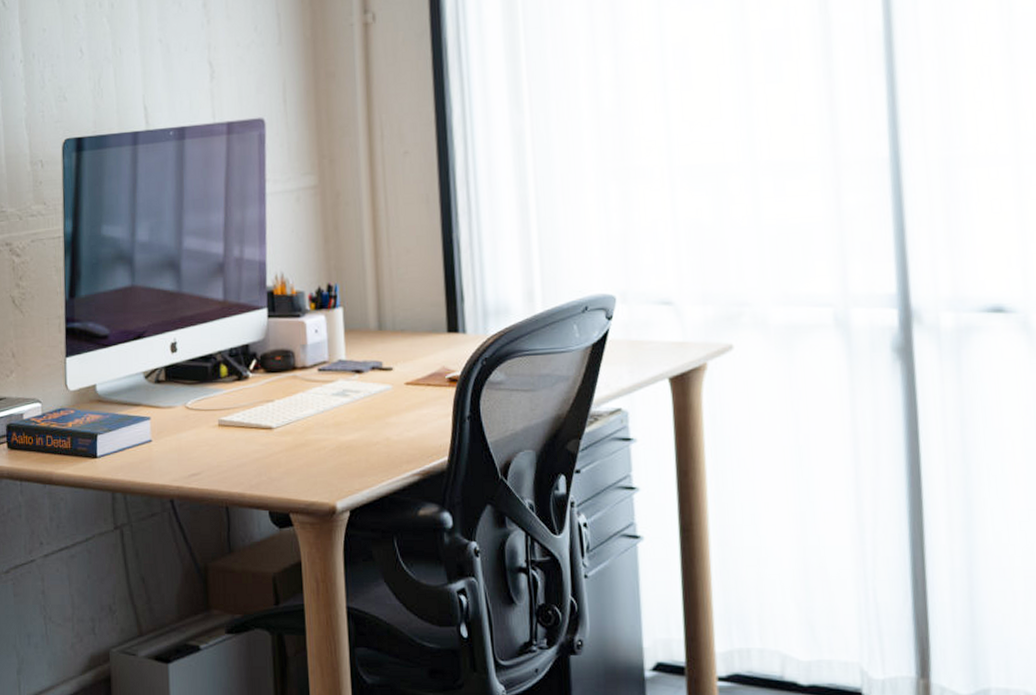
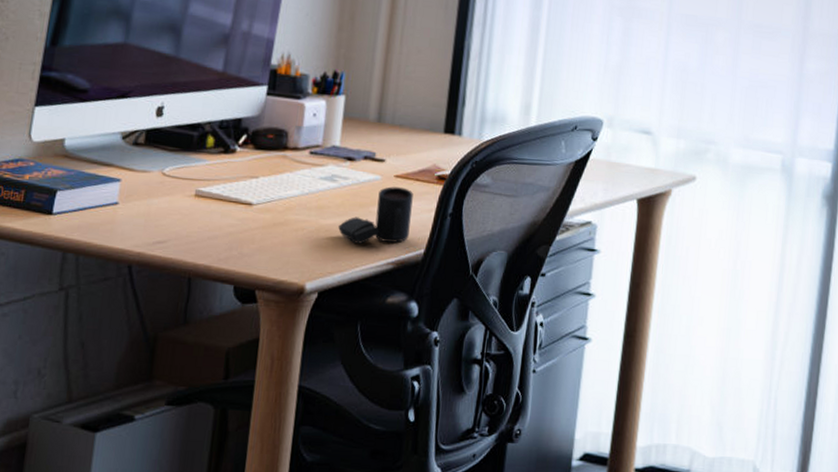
coffee mug: none [358,394,430,457] -> present [338,186,413,244]

